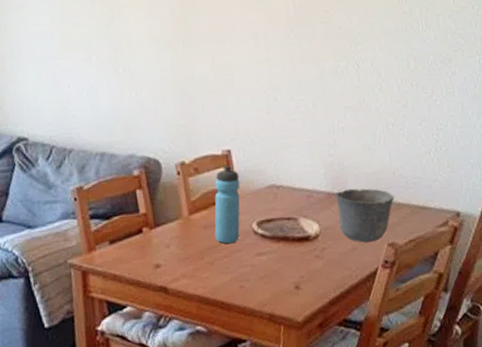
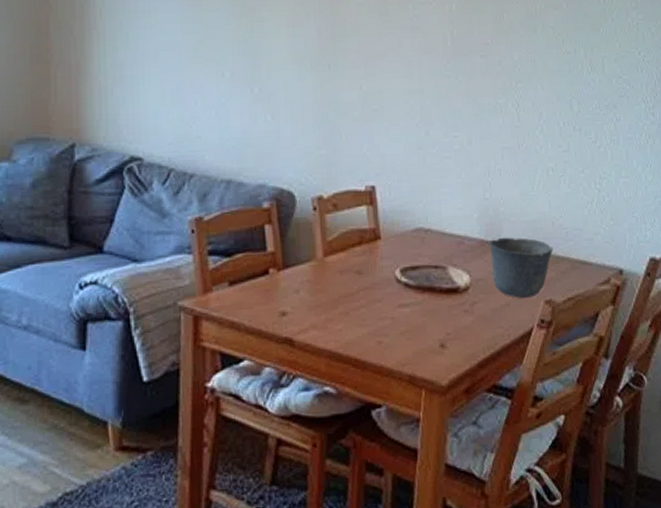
water bottle: present [214,165,240,244] -> none [352,203,384,292]

